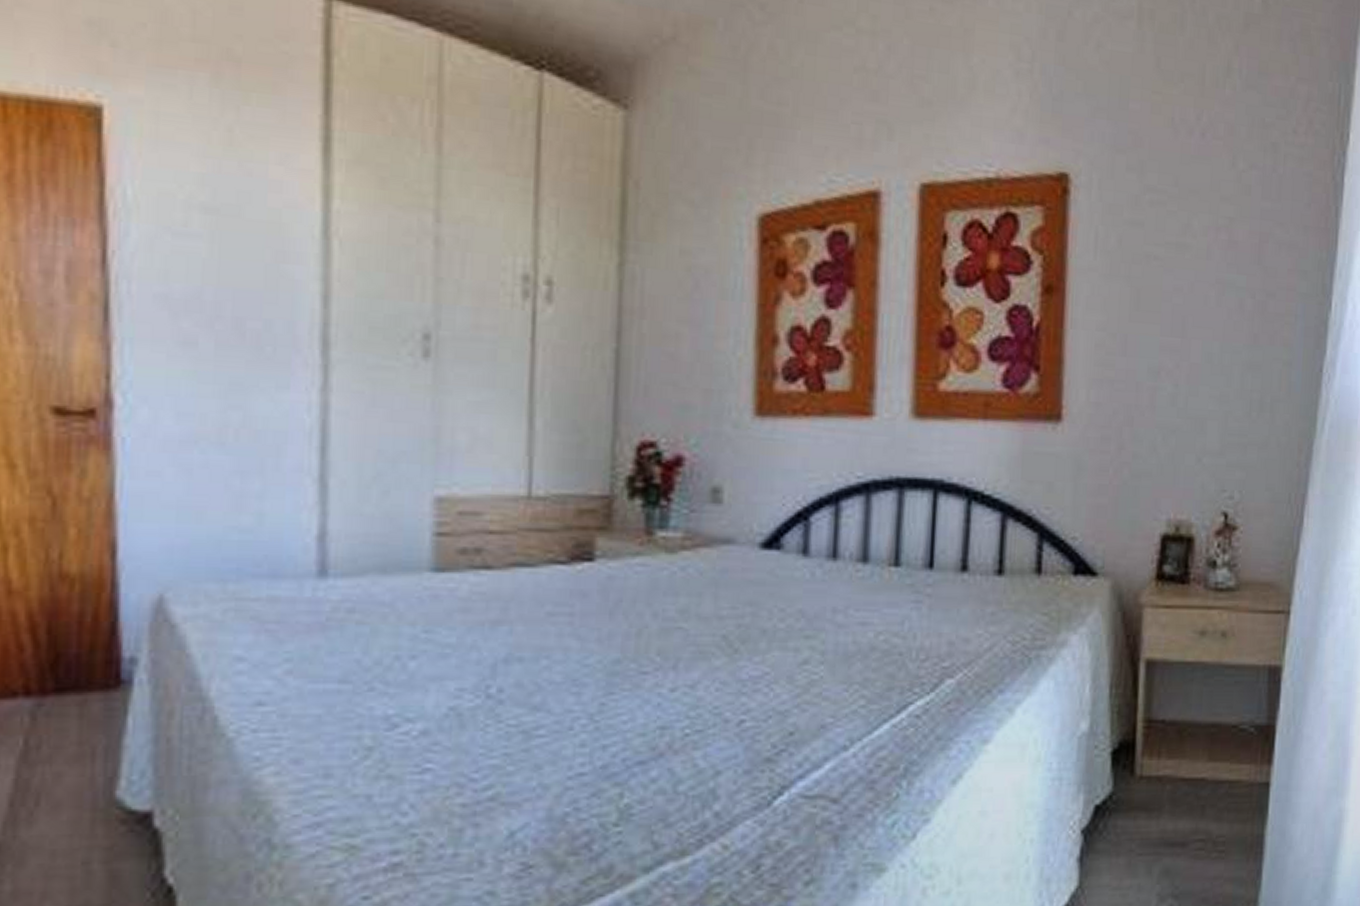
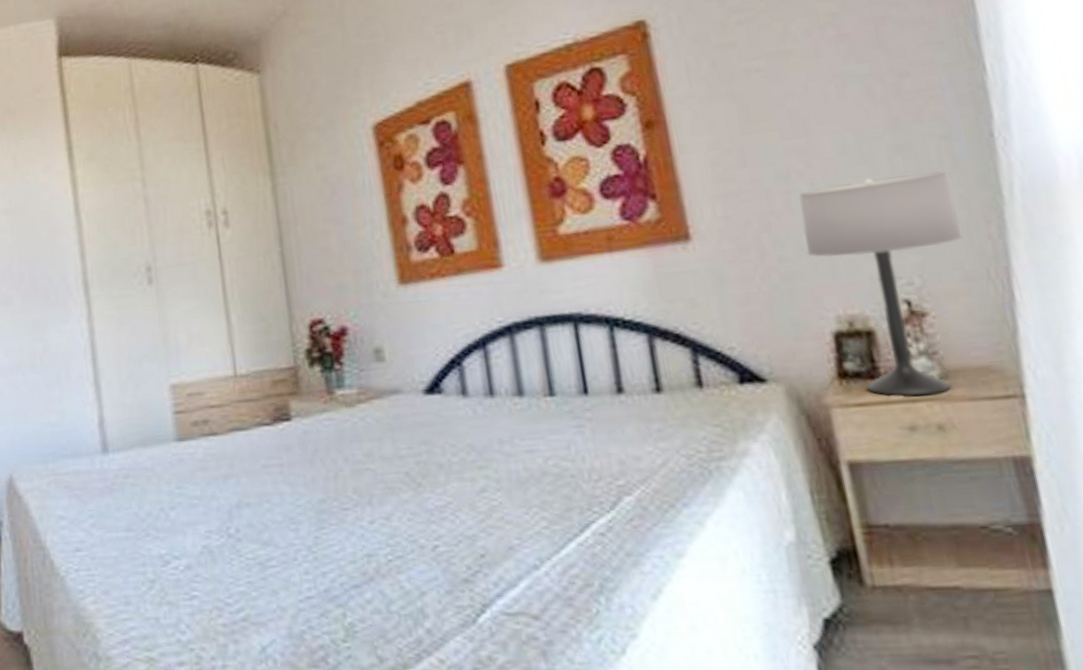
table lamp: none [1157,389,1282,604] -> present [798,171,963,397]

